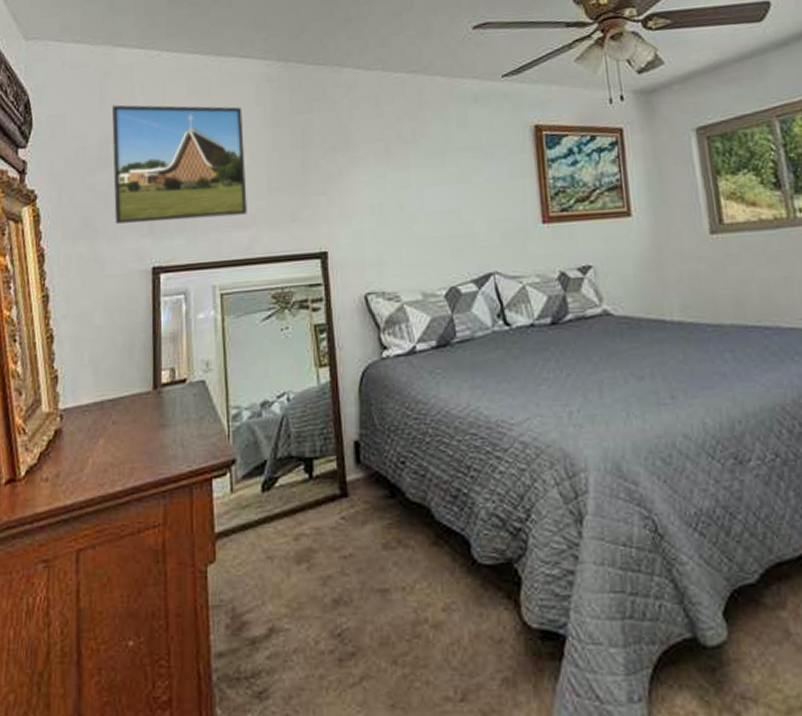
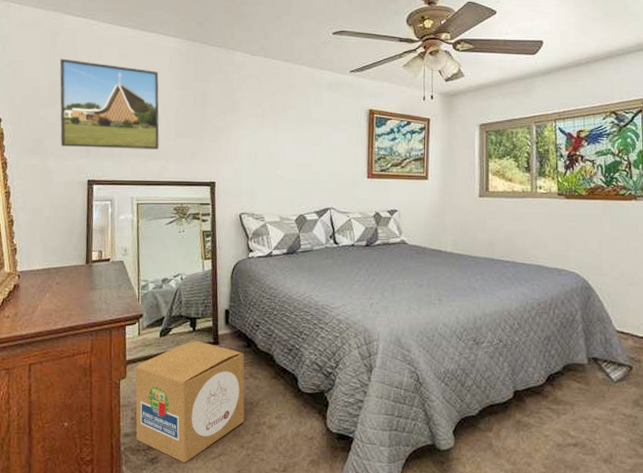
cardboard box: none [228,494,396,697] -> present [135,341,245,463]

